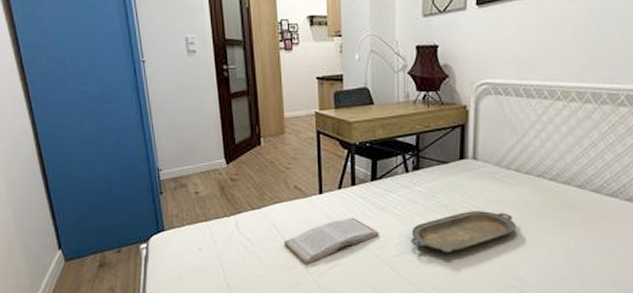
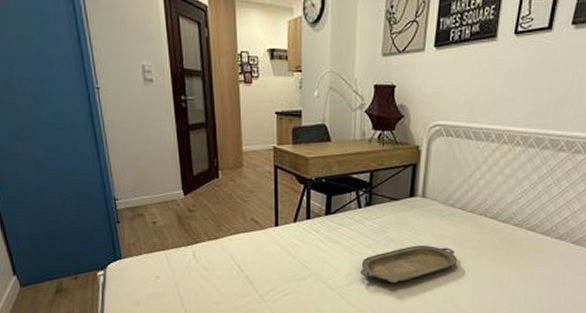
book: present [284,217,379,264] -> none [240,249,331,292]

